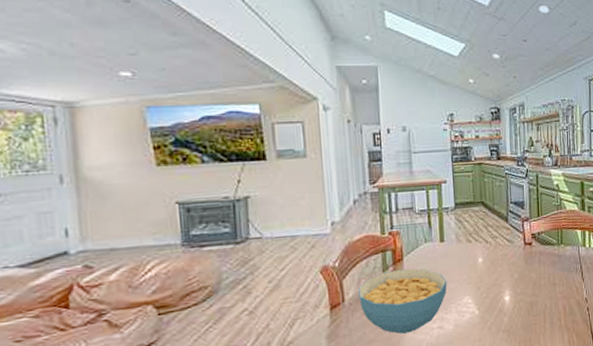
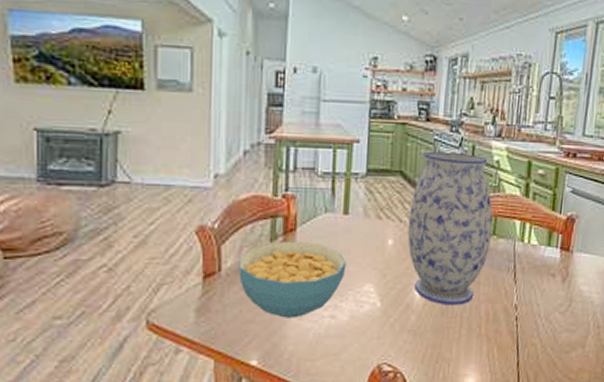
vase: none [492,181,560,306] -> present [407,151,493,305]

